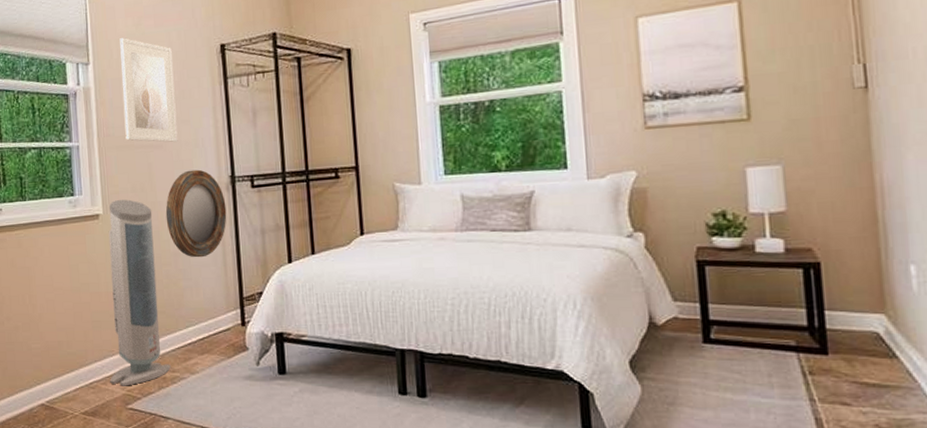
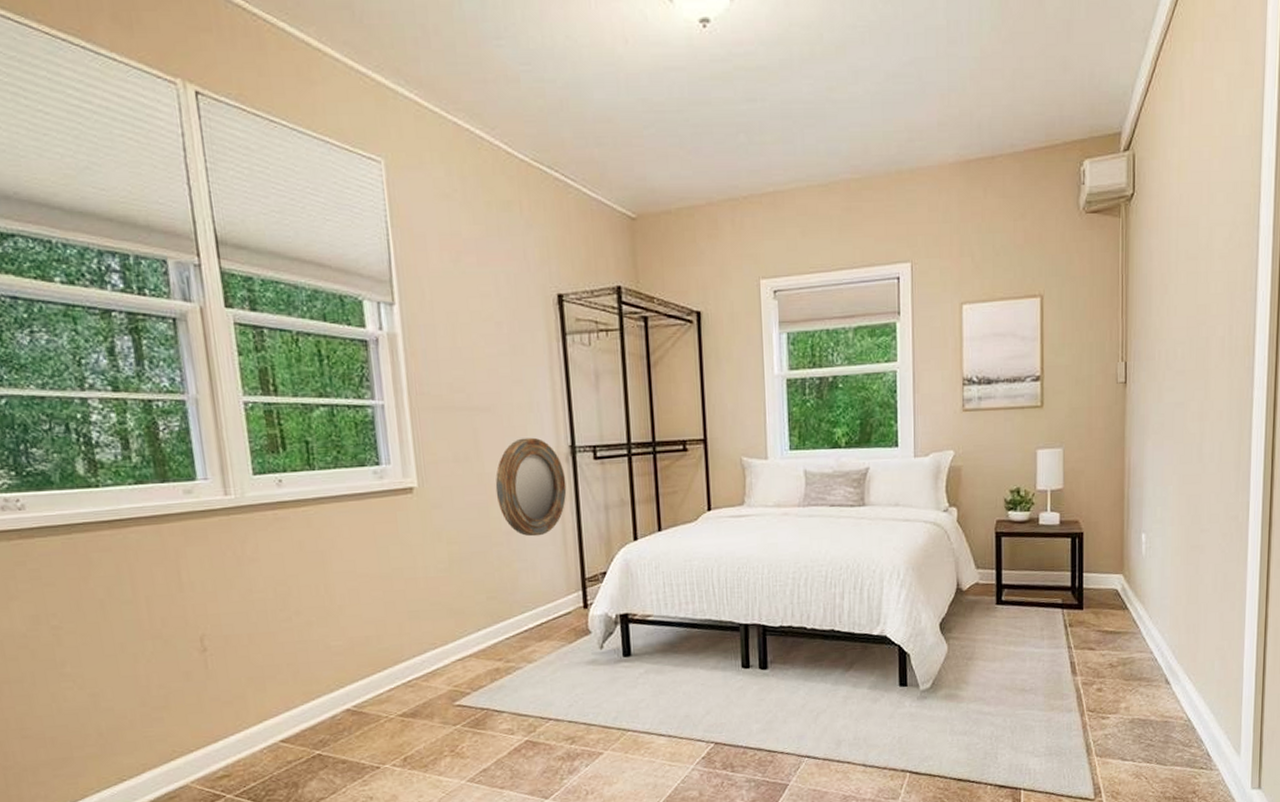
air purifier: present [108,199,171,386] -> none [425,470,505,682]
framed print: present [119,38,178,143] -> none [433,275,509,406]

